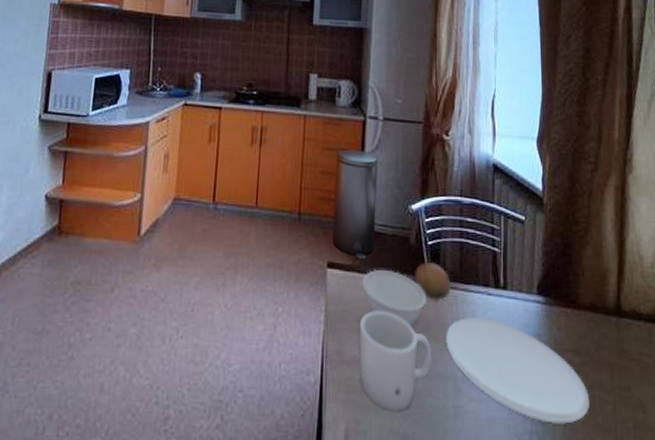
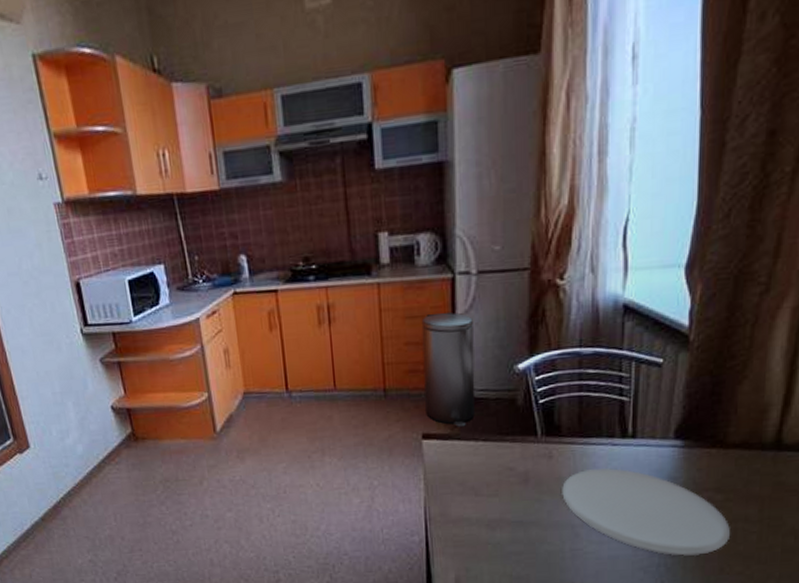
mug: present [358,311,433,411] -> none [463,473,547,558]
bowl: present [363,269,426,326] -> none [464,433,539,484]
fruit: present [415,261,452,301] -> none [524,419,569,457]

